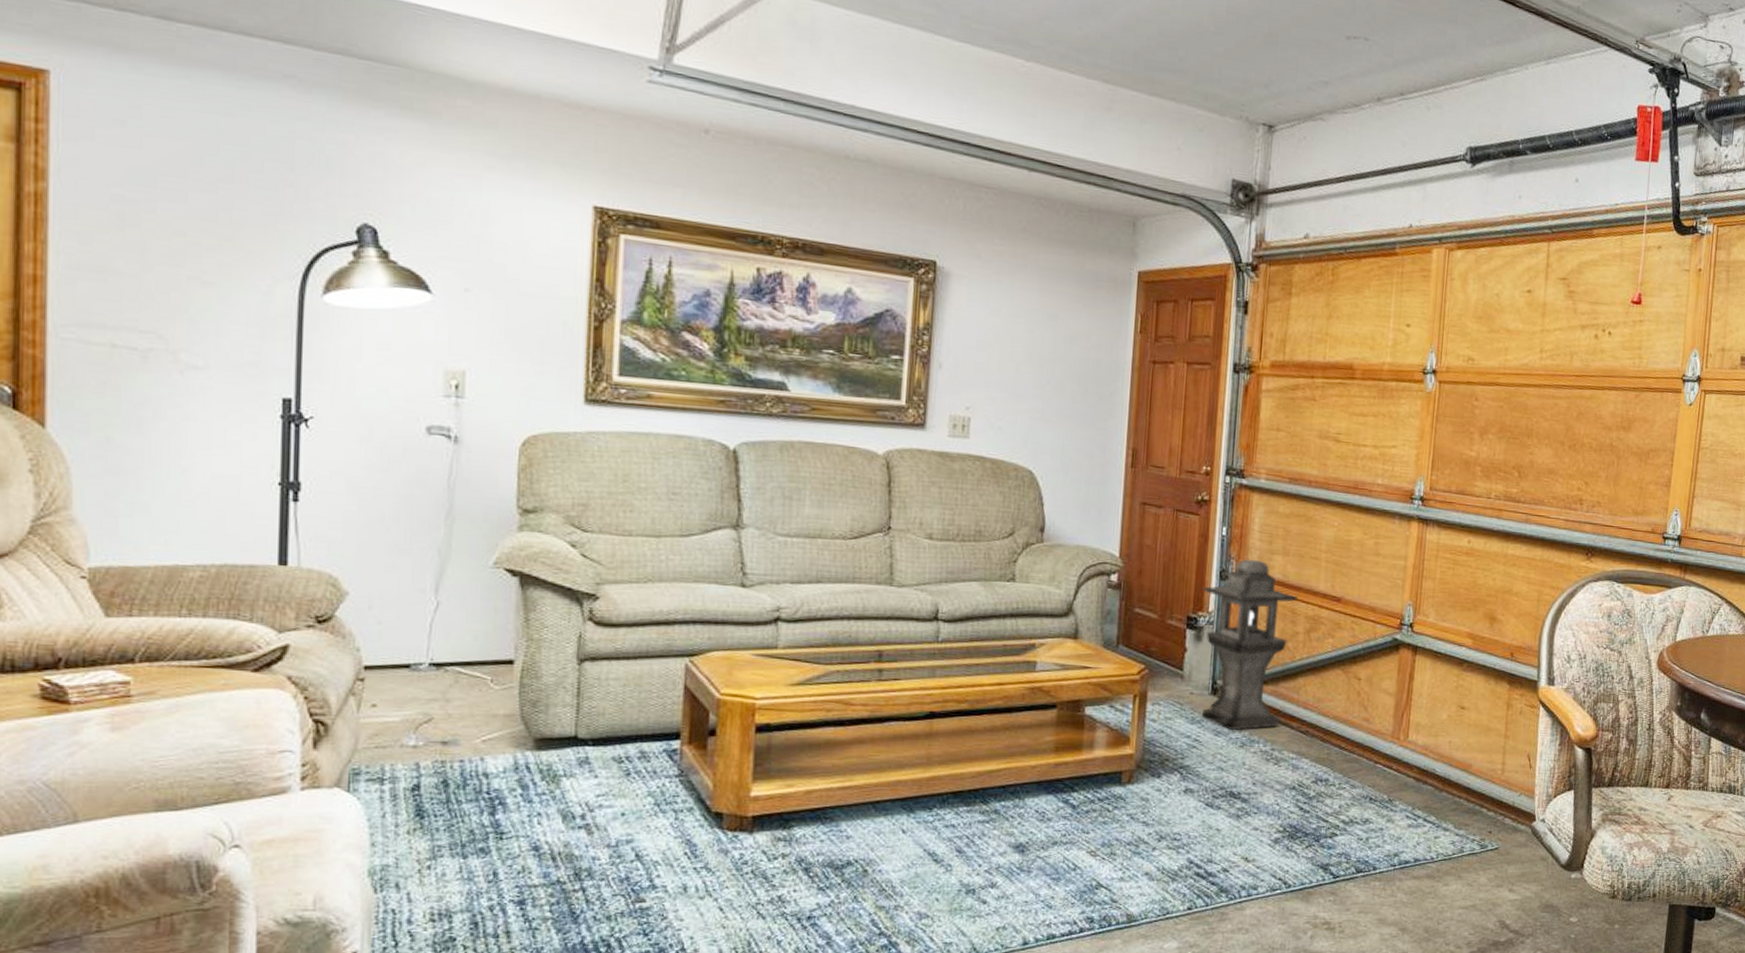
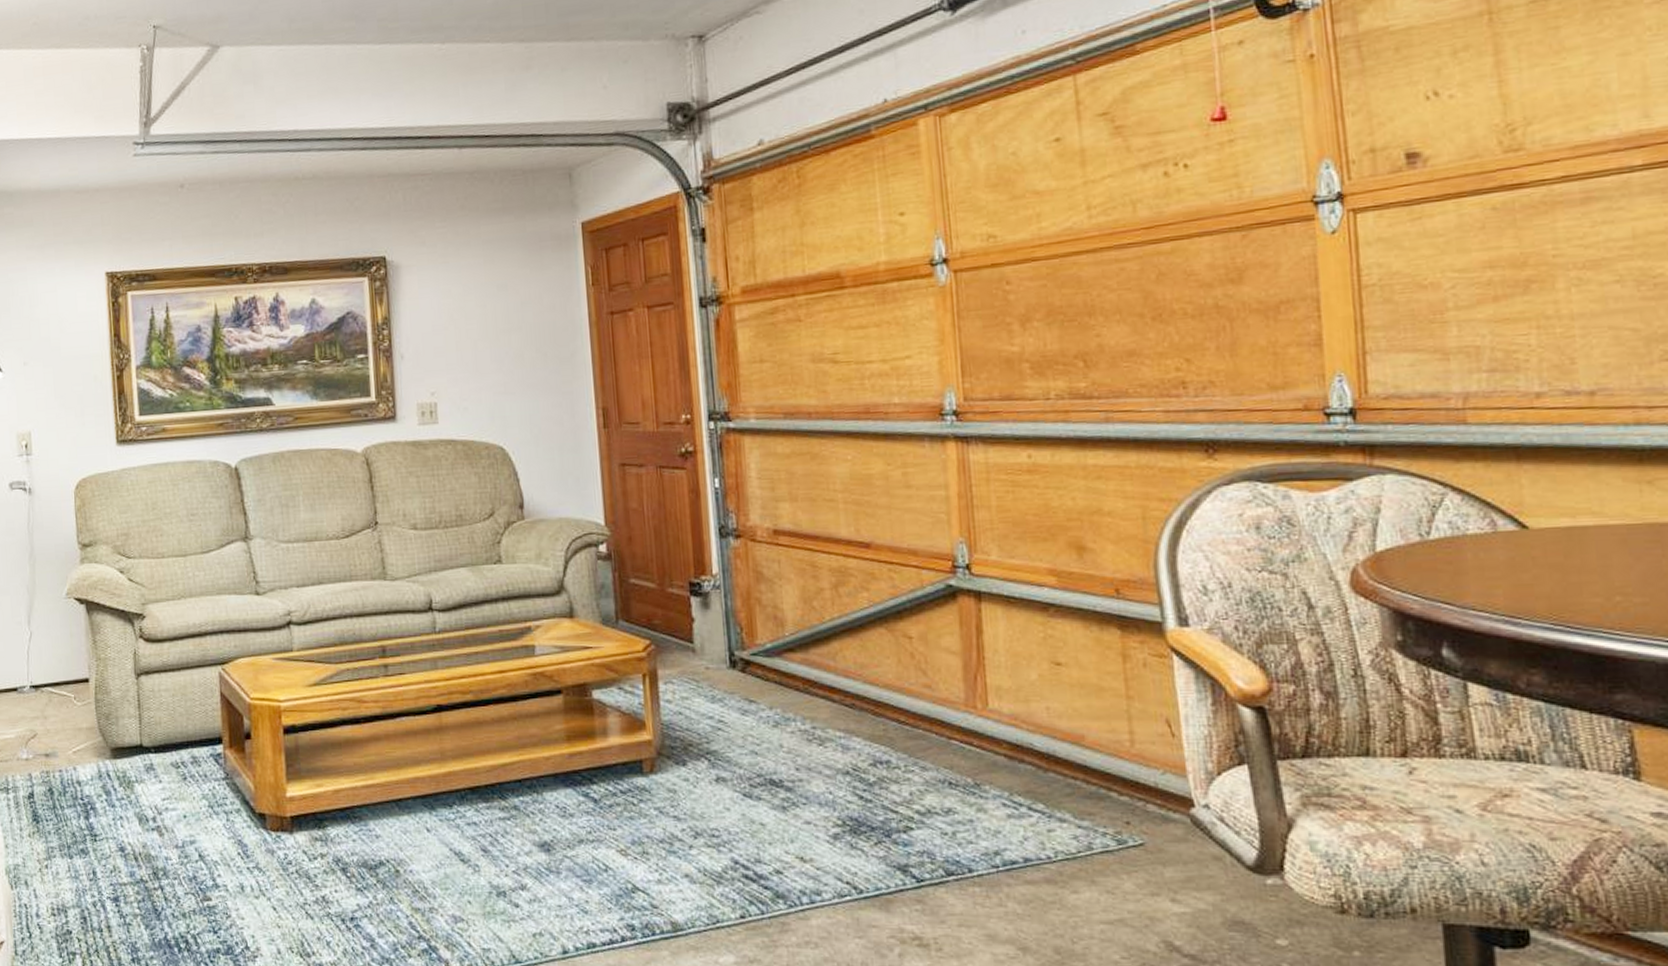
lantern: present [1202,559,1299,731] -> none [702,510,818,708]

